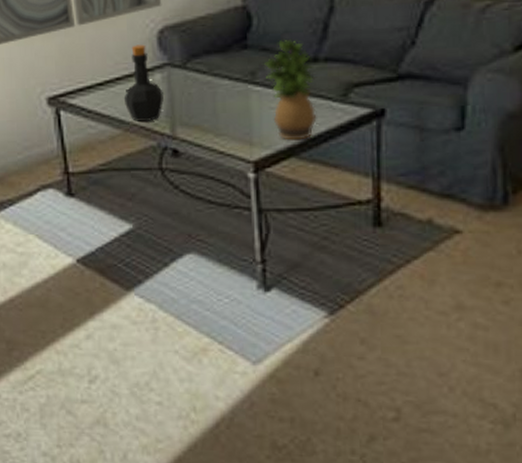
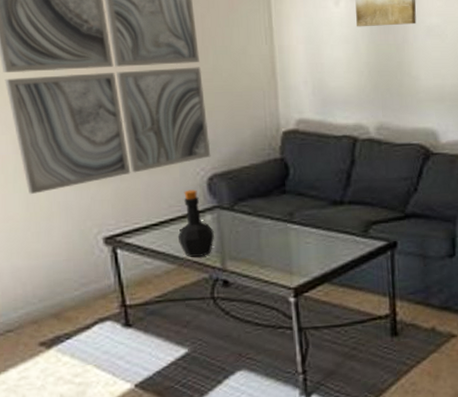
potted plant: present [264,38,317,141] -> none [300,185,345,270]

